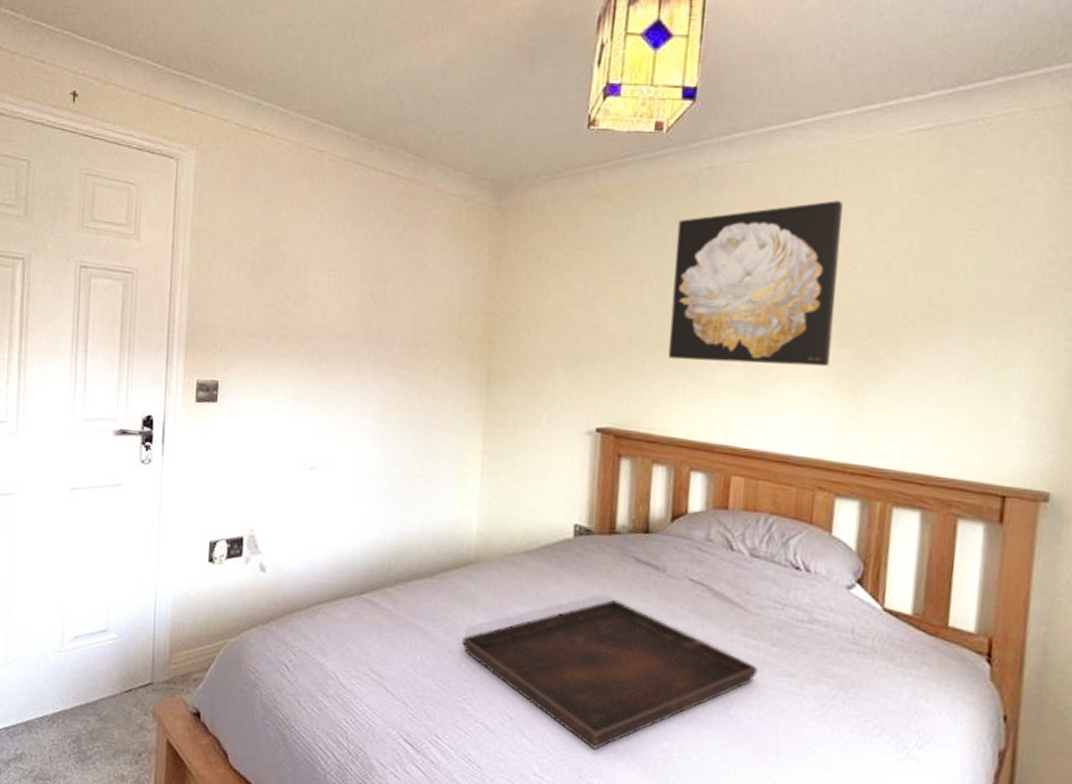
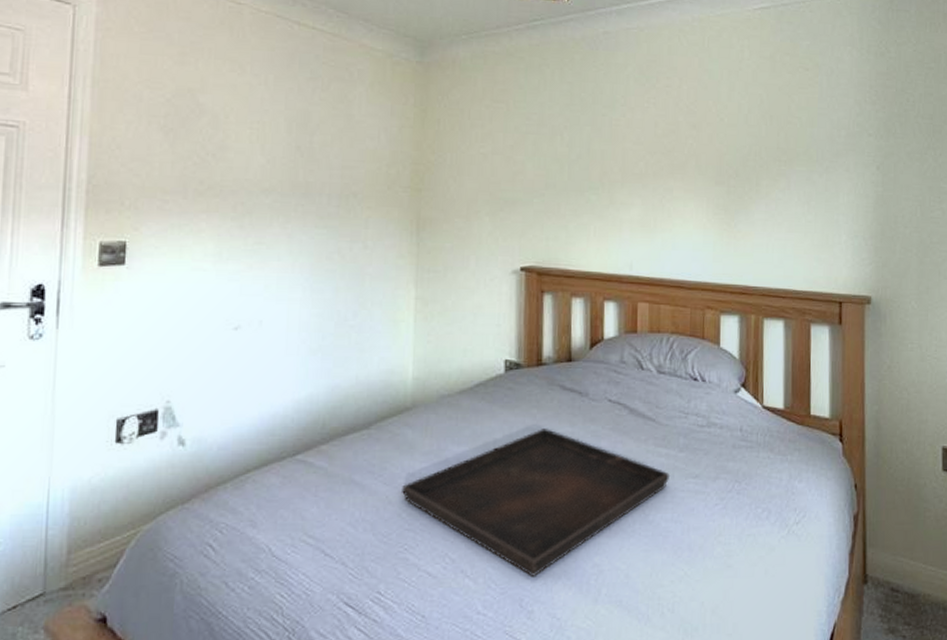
wall art: present [668,200,843,367] -> none [579,63,711,203]

